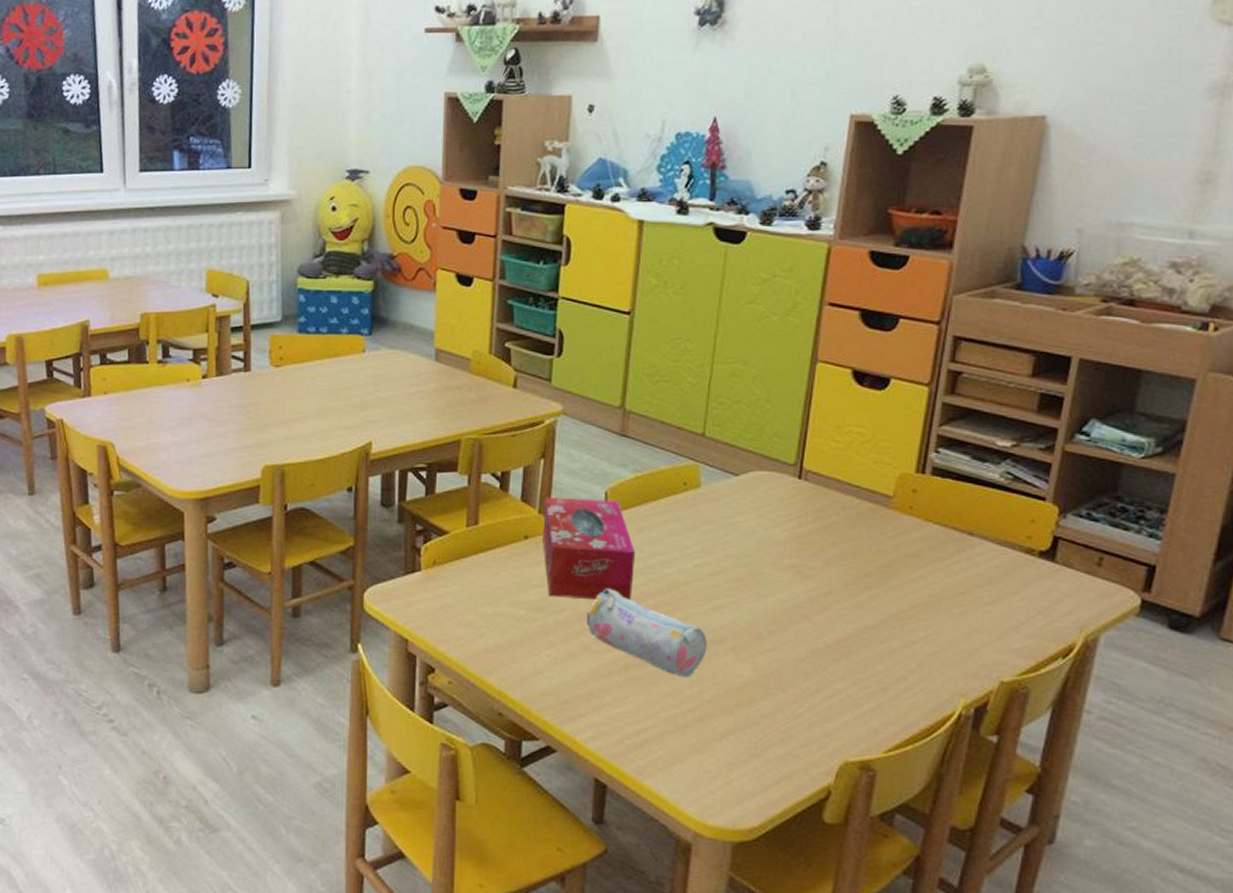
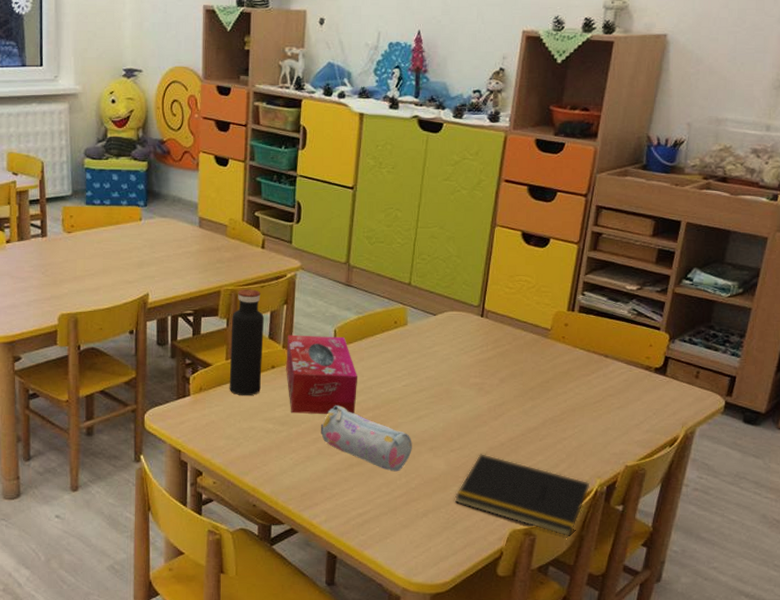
water bottle: none [470,438,515,574] -> present [229,289,264,396]
notepad: none [764,658,951,776] -> present [454,454,590,537]

